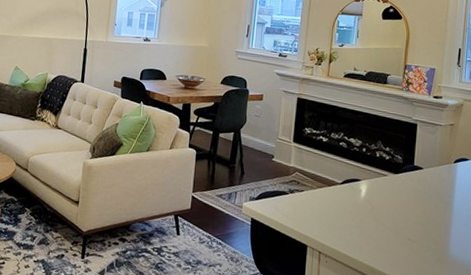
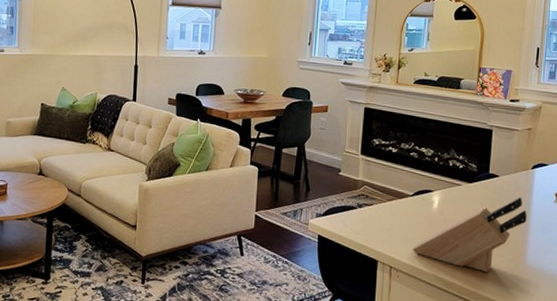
knife block: none [340,189,450,262] -> present [412,197,527,273]

